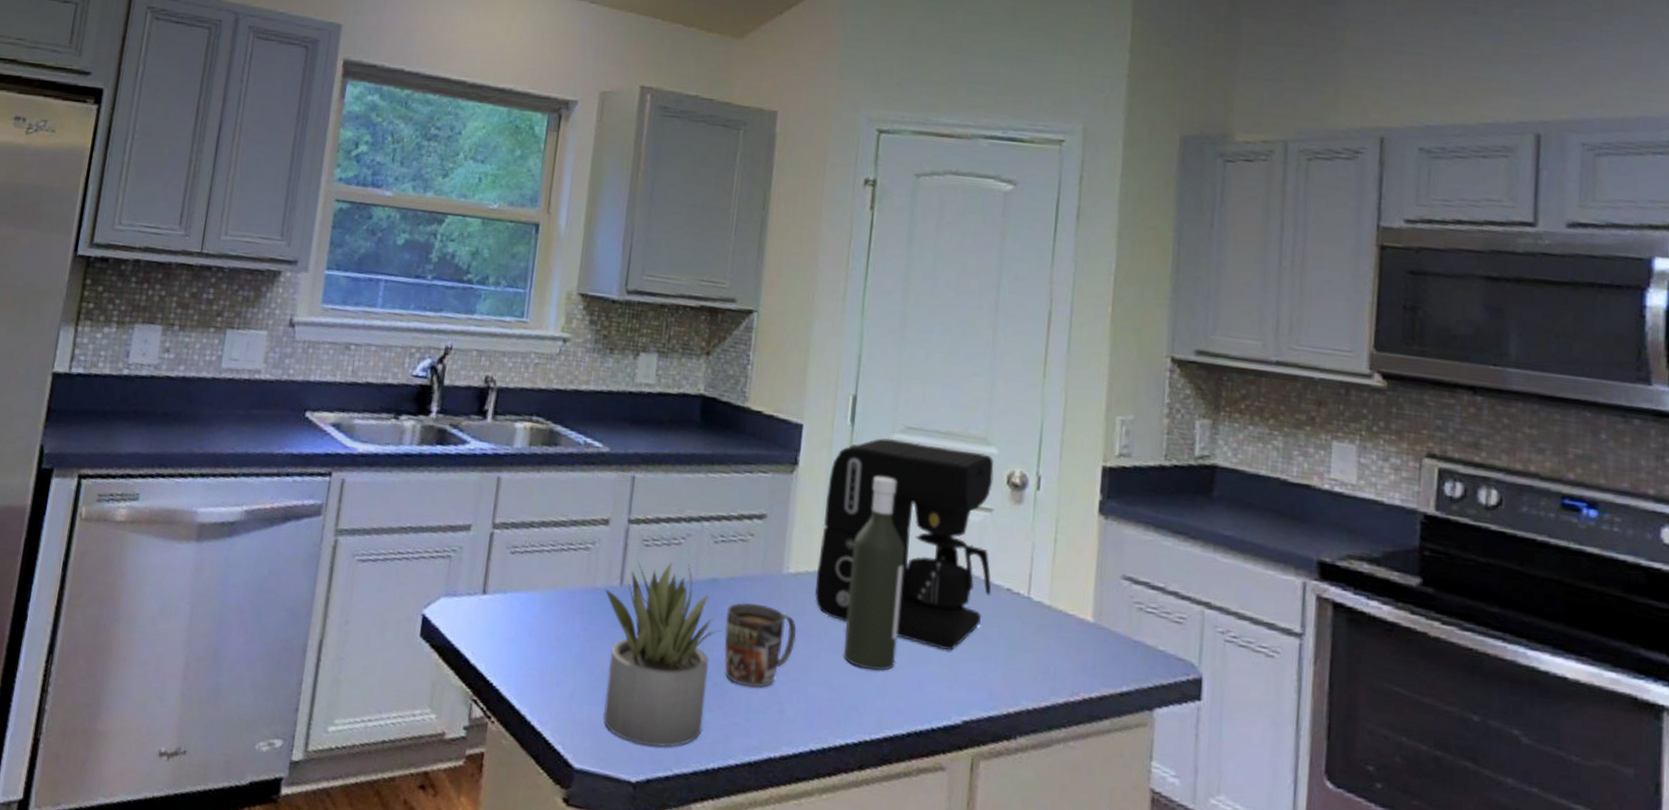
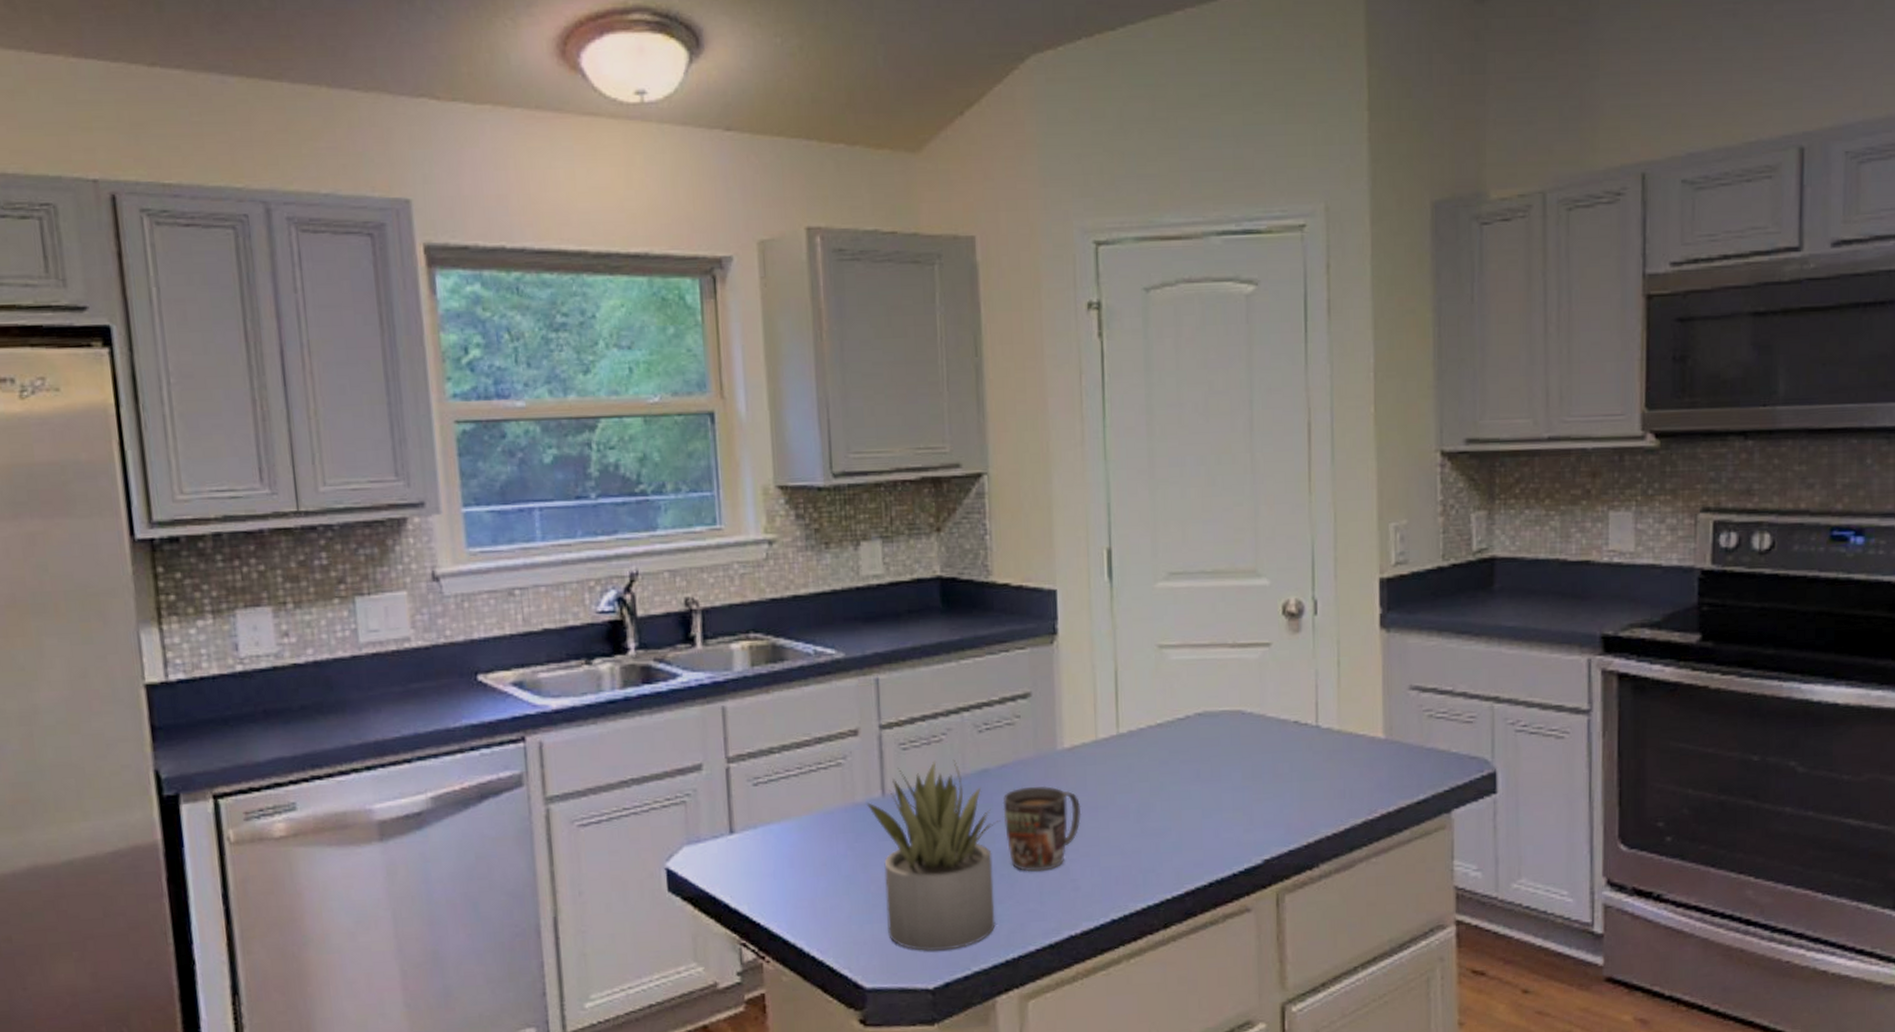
coffee maker: present [815,437,994,650] -> none [1092,587,1279,795]
bottle: present [843,476,905,671] -> none [1129,629,1188,830]

